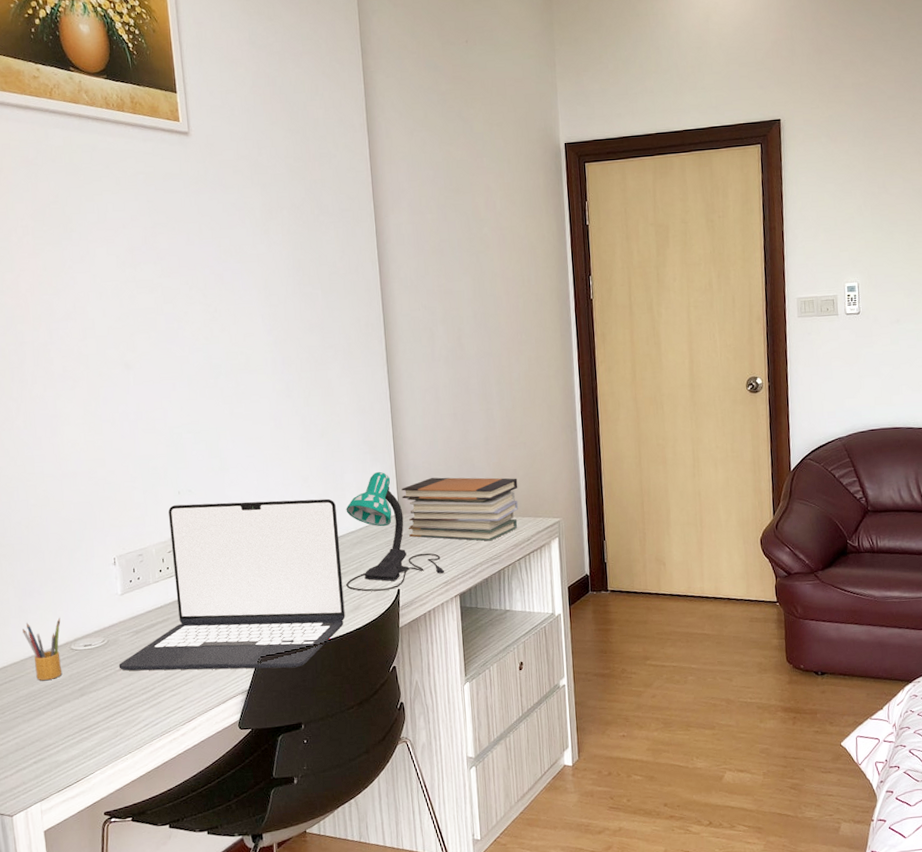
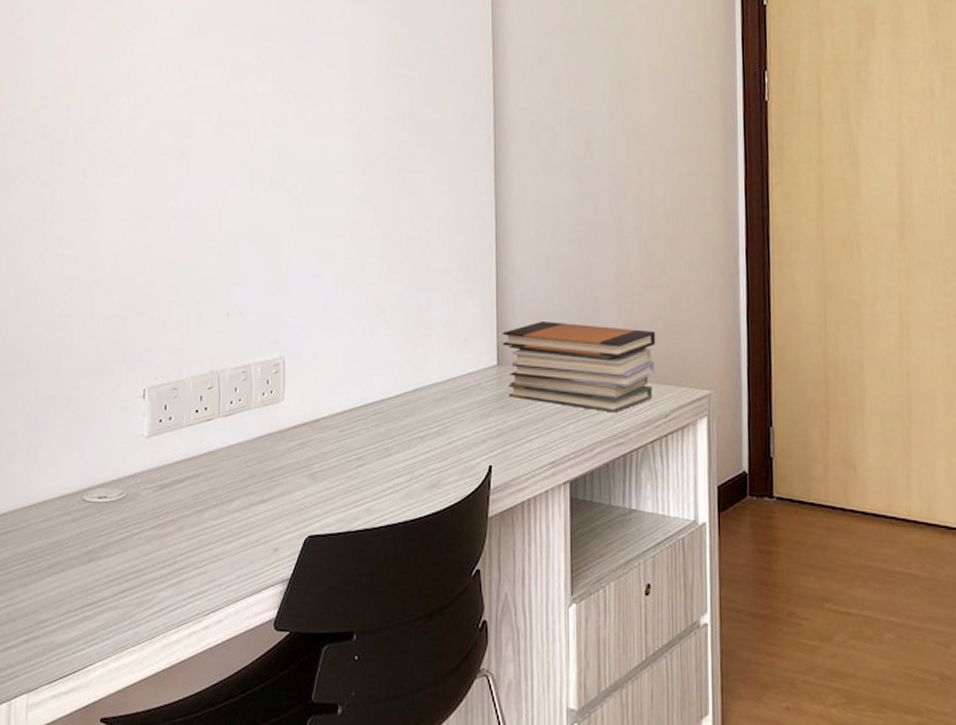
pencil box: present [22,618,62,680] -> none [29,459,75,536]
laptop: present [118,498,345,671] -> none [136,329,420,557]
desk lamp: present [346,471,445,592] -> none [424,307,553,465]

